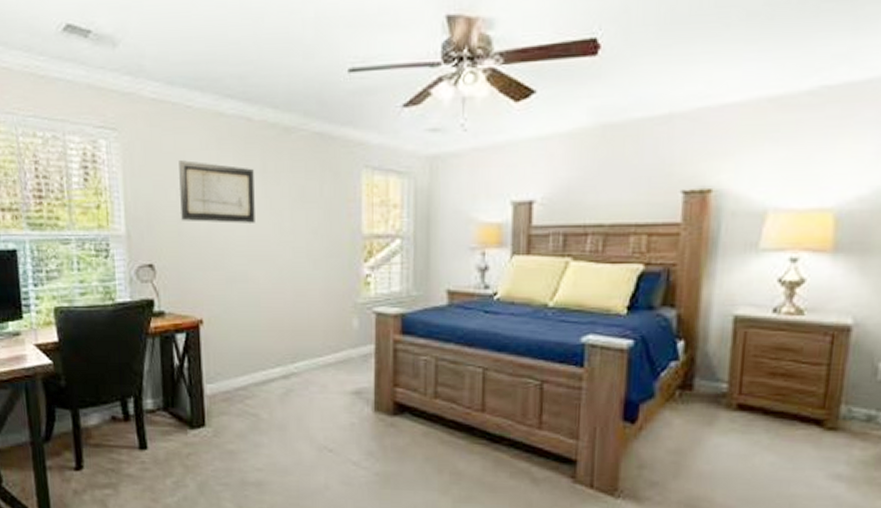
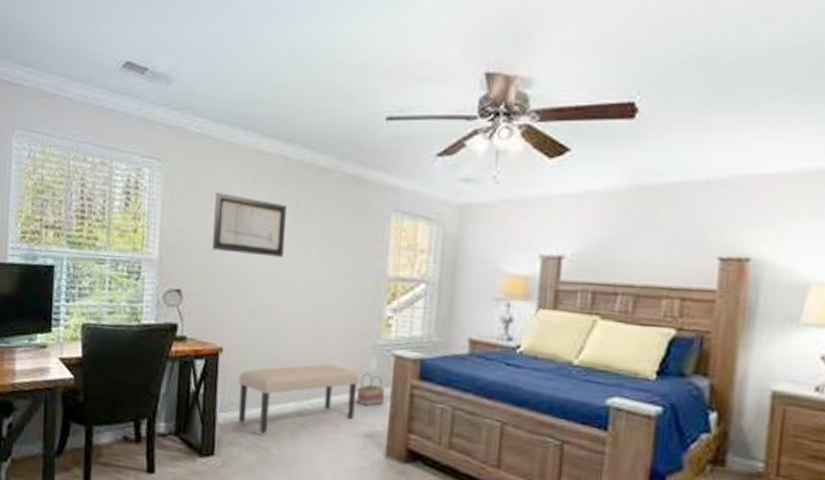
bench: none [222,327,343,401] -> present [238,364,360,434]
basket: none [342,331,370,365] -> present [357,372,386,407]

